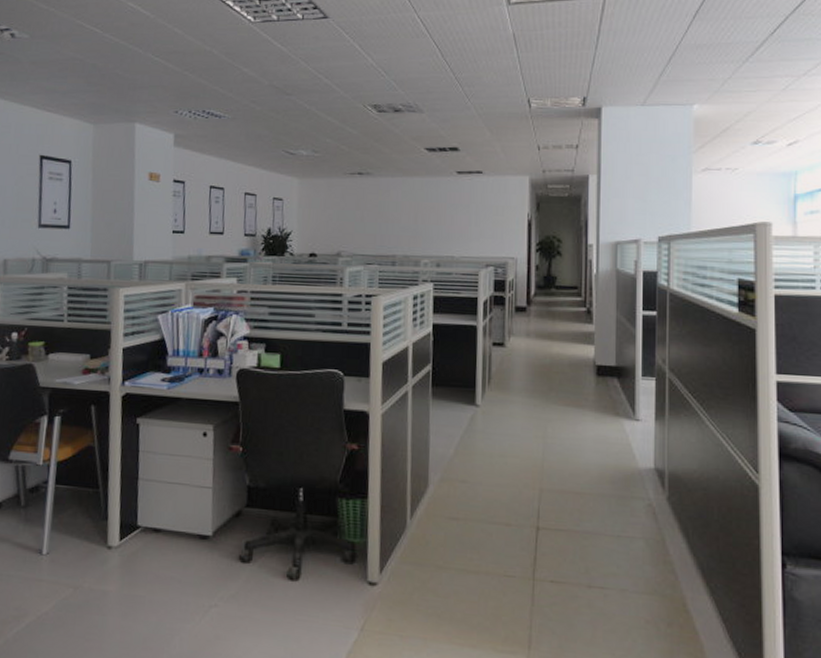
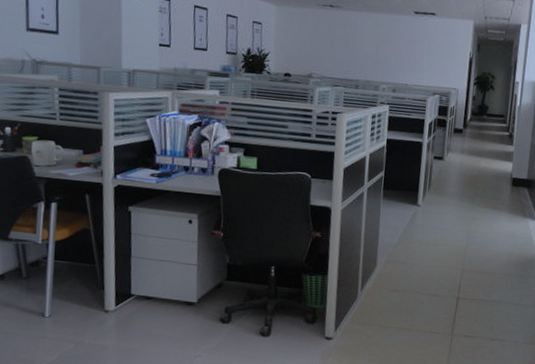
mug: none [36,345,71,376] -> present [31,140,64,167]

